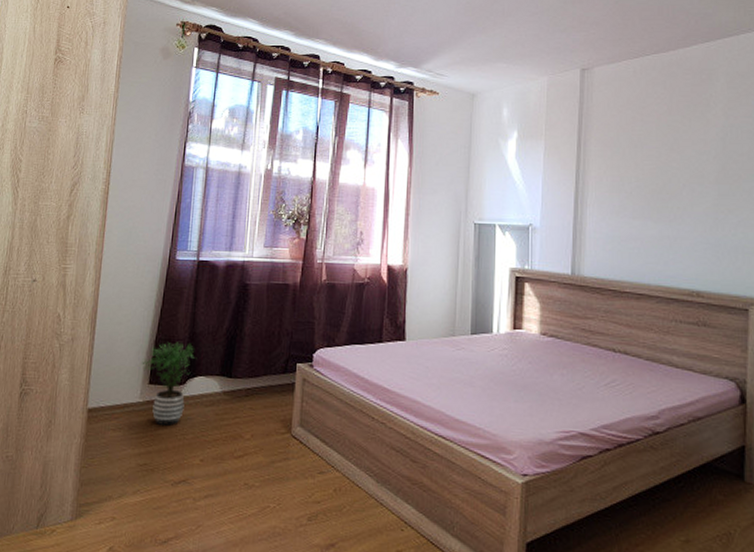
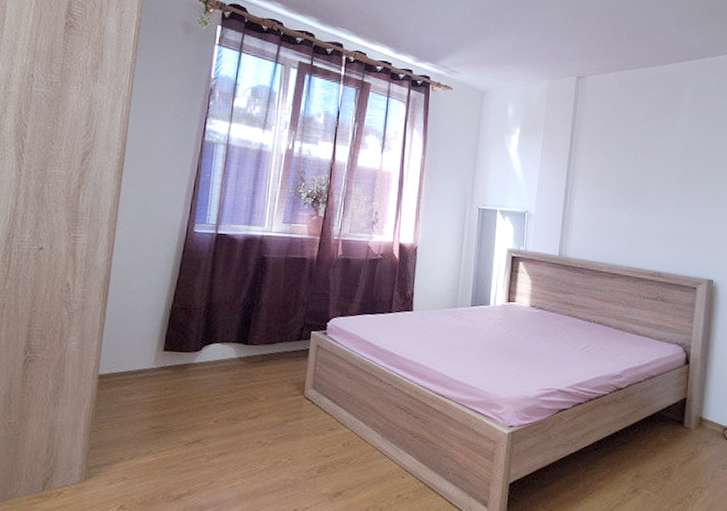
potted plant: present [142,342,195,426] -> none [156,311,211,390]

